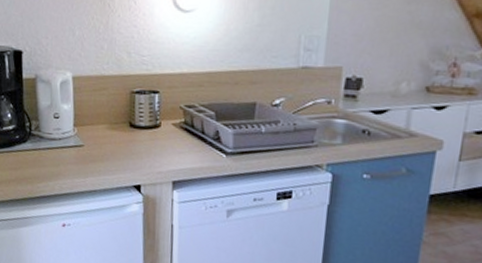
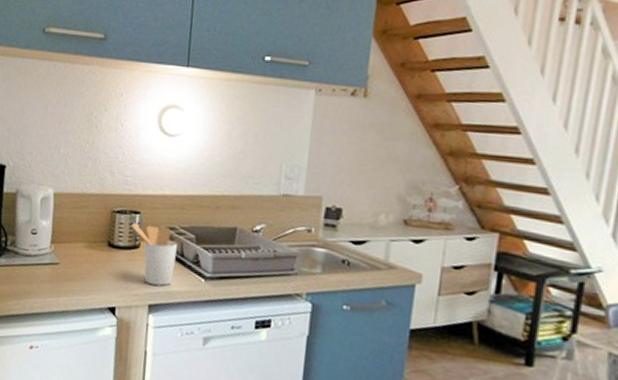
utensil holder: none [151,103,197,163] -> present [131,223,177,286]

